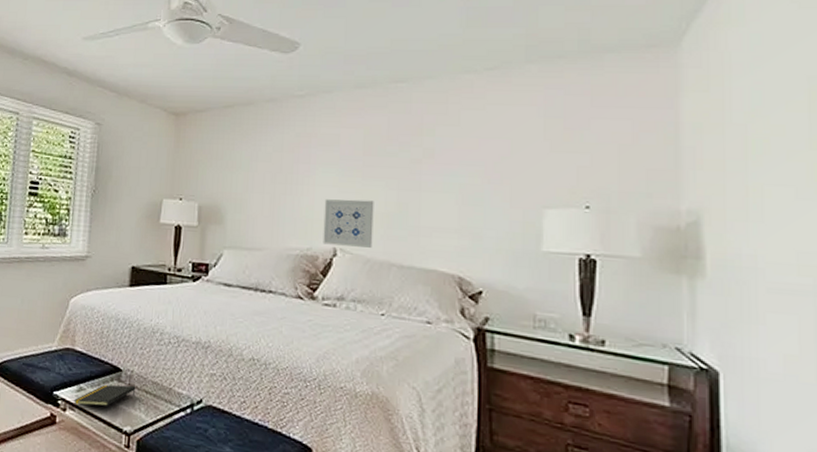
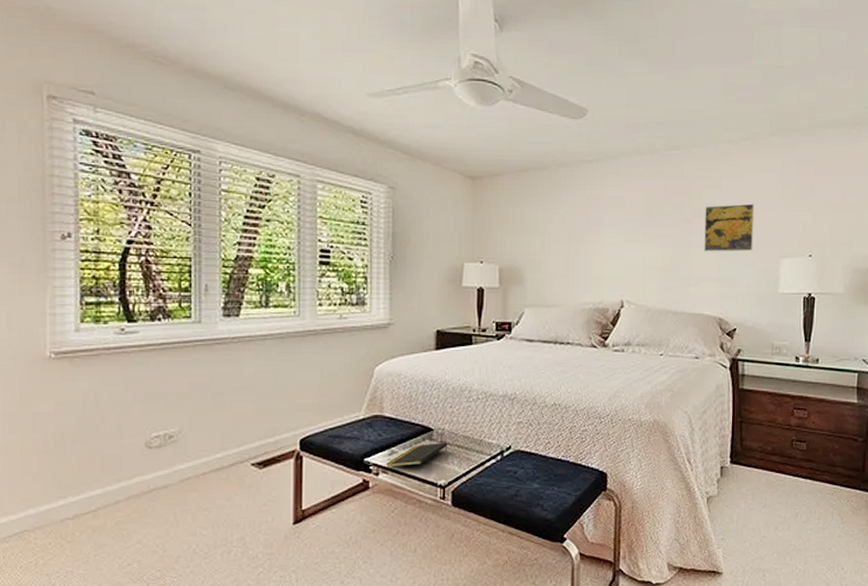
wall art: present [323,199,374,248] -> none [612,256,654,298]
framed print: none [438,142,506,199] -> present [704,203,755,252]

